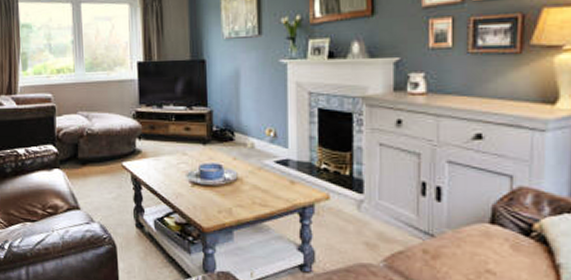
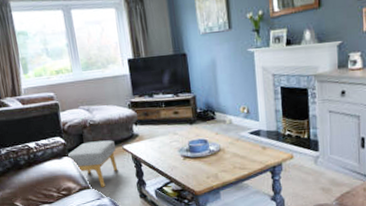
footstool: none [59,154,114,209] -> present [68,140,118,187]

